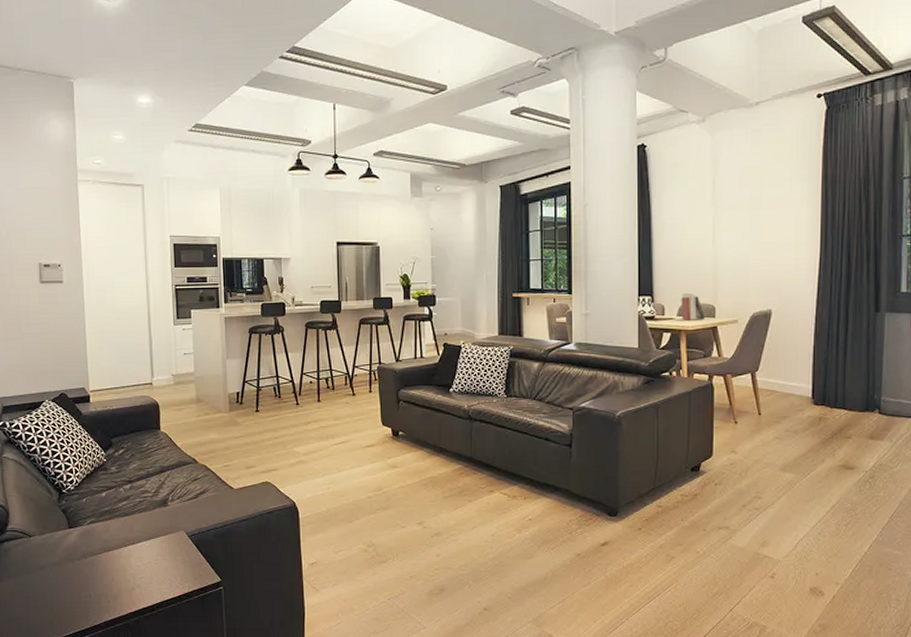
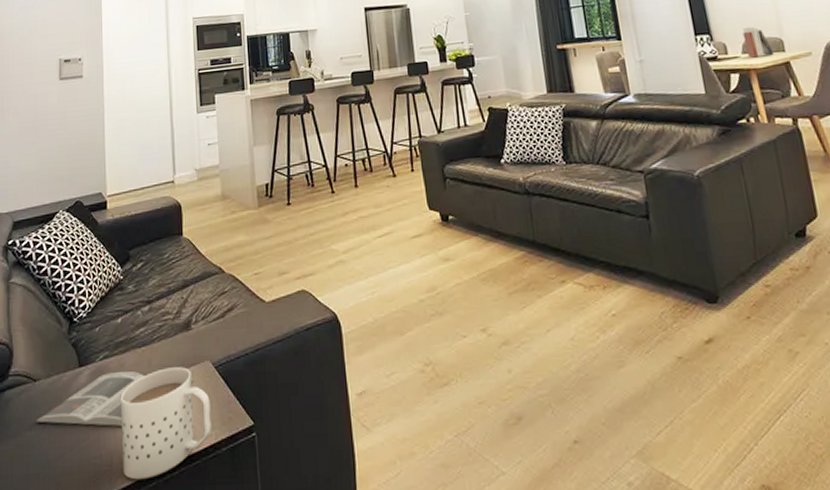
magazine: none [32,535,170,575] -> present [36,371,194,427]
mug: none [106,534,185,615] -> present [120,367,212,480]

